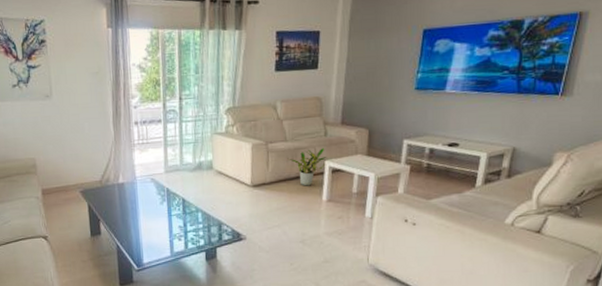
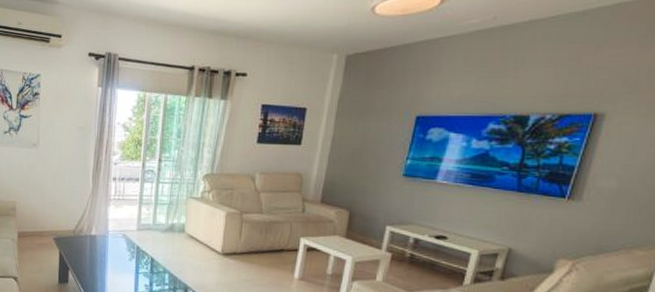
potted plant: present [287,148,327,186] -> none [261,224,303,262]

